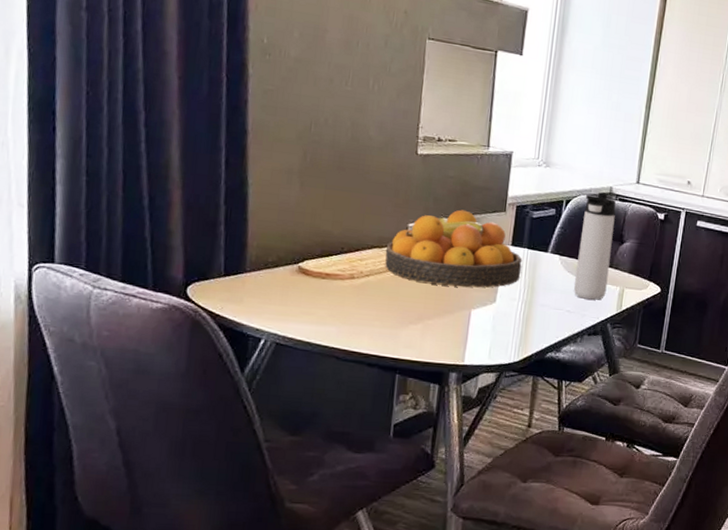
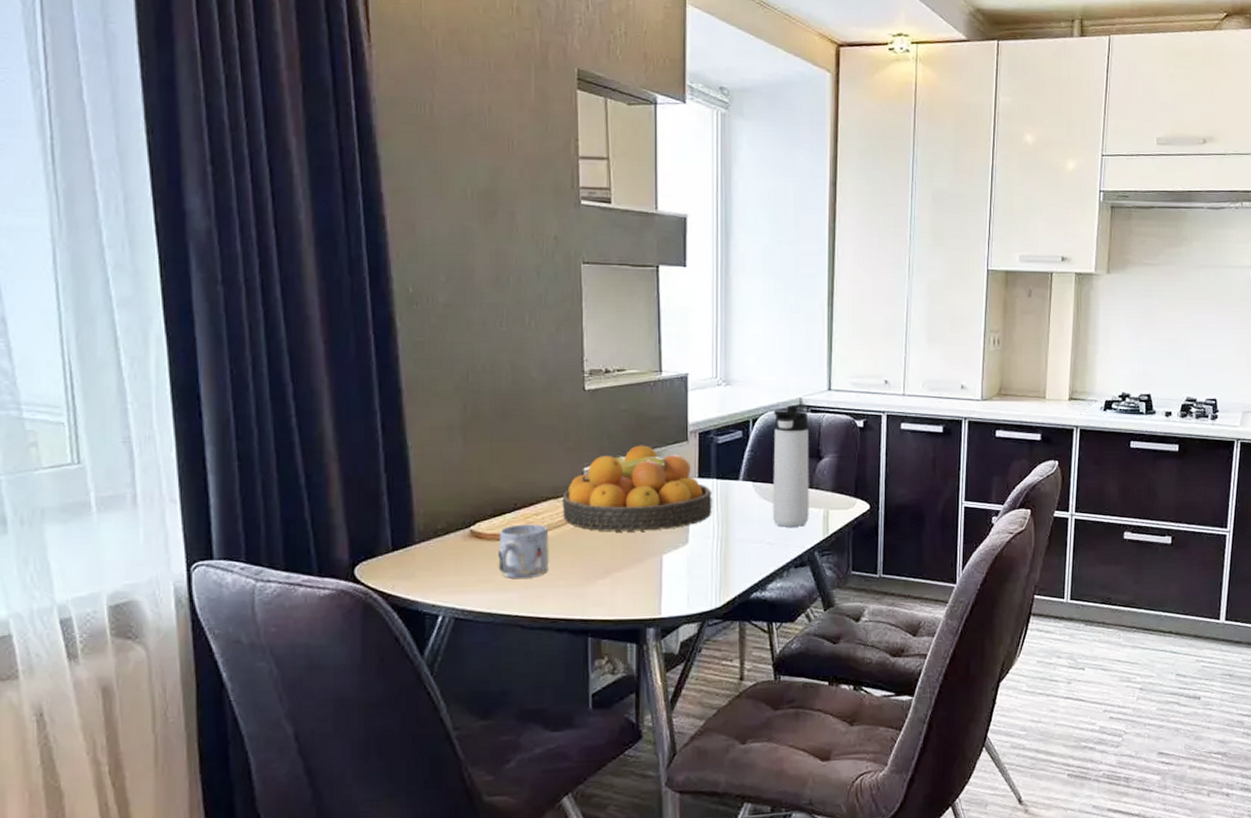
mug: none [320,266,371,316] -> present [497,524,549,578]

